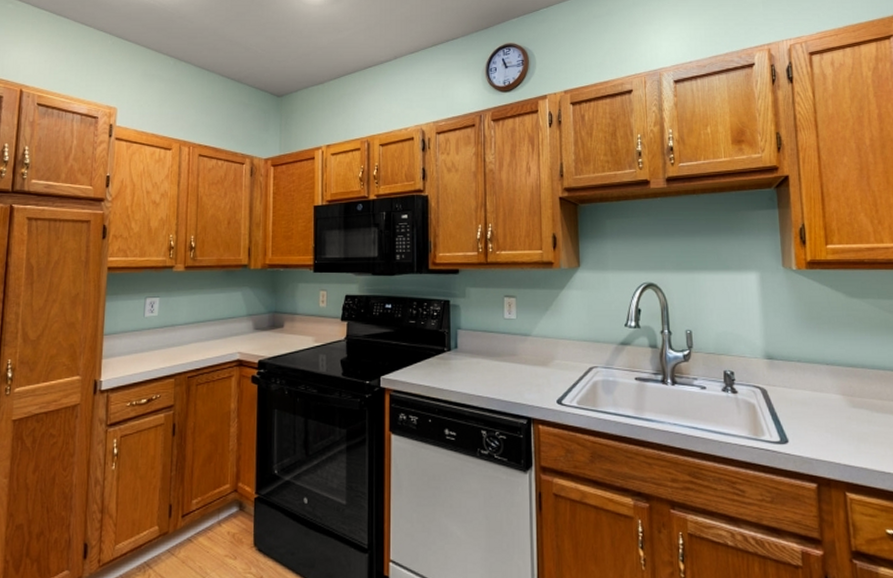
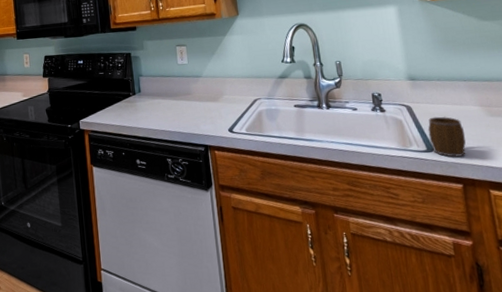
mug: none [783,403,824,452] -> present [428,116,466,157]

